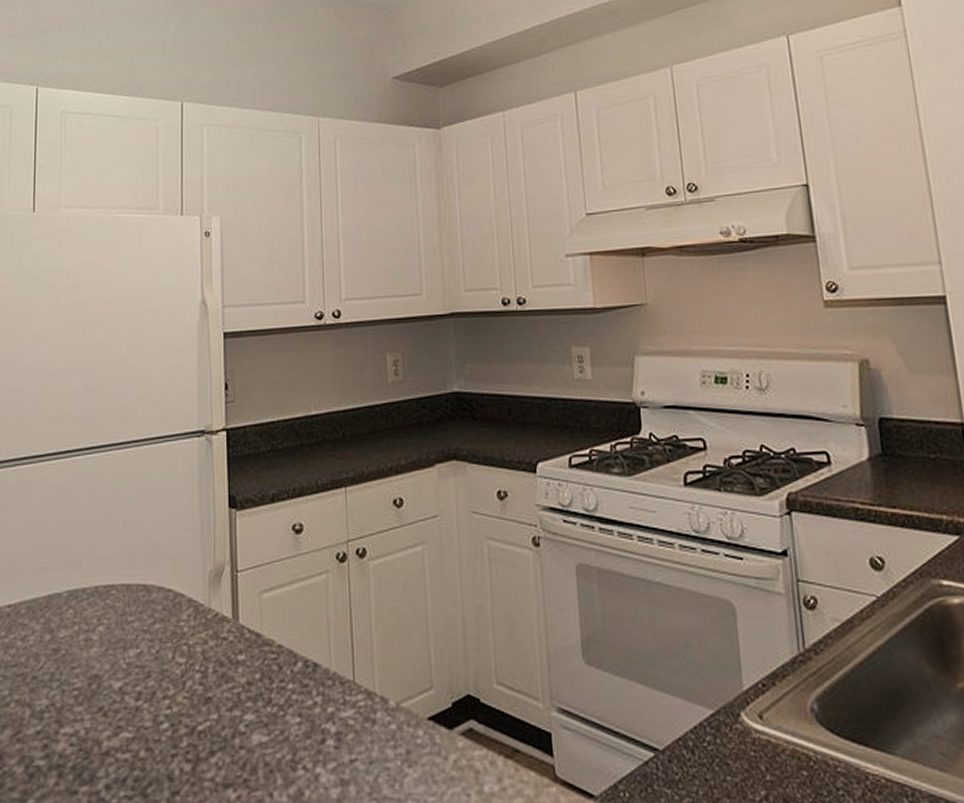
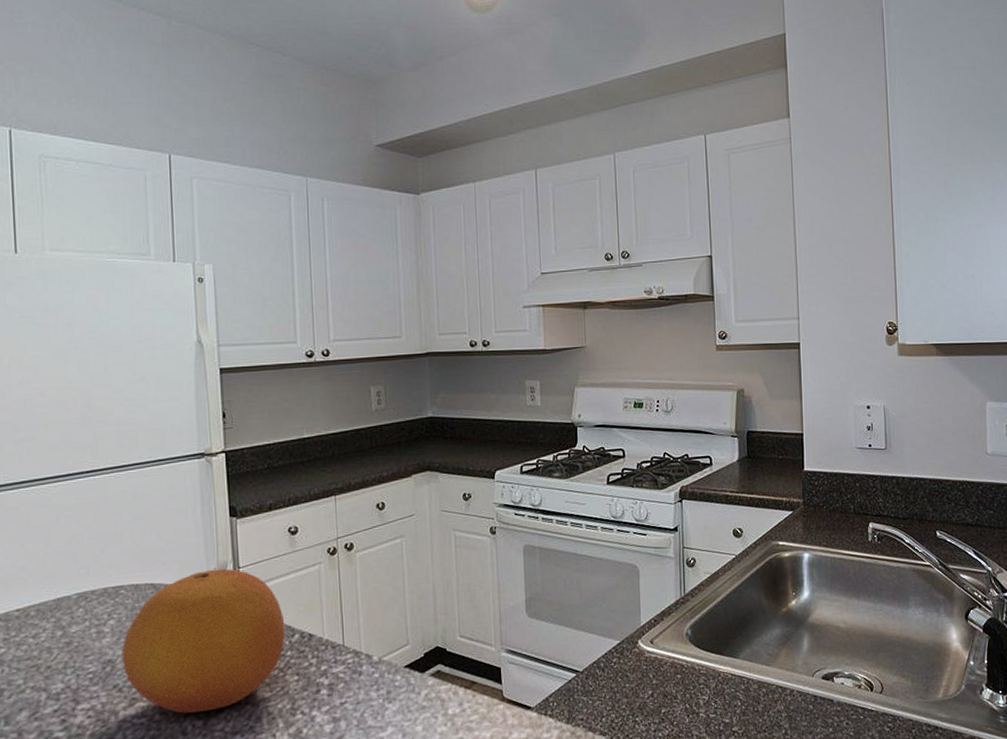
fruit: none [109,571,287,753] -> present [121,568,286,713]

